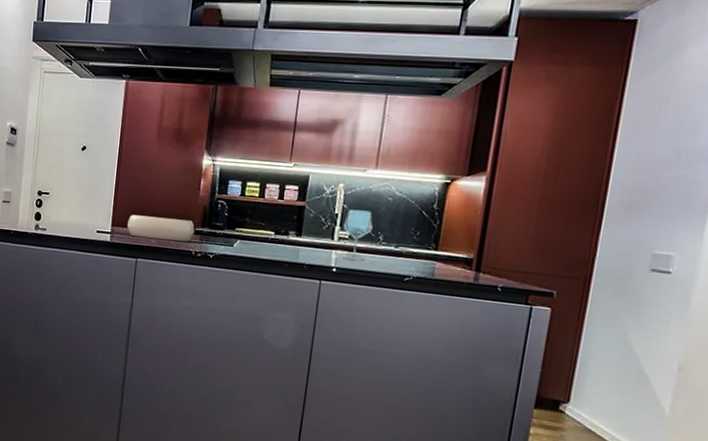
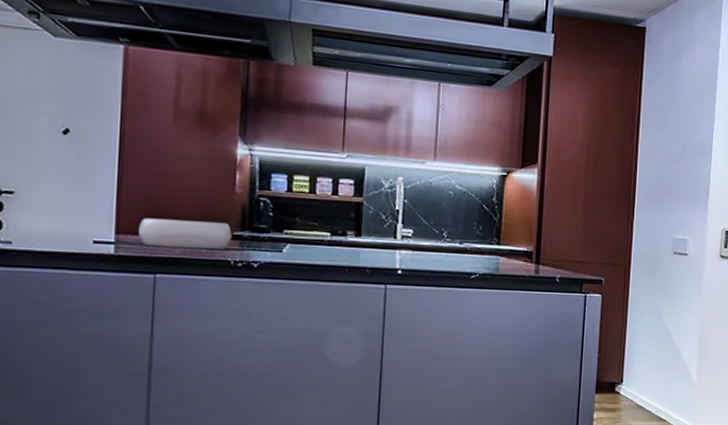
wine glass: present [341,209,374,262] -> none [405,204,437,261]

